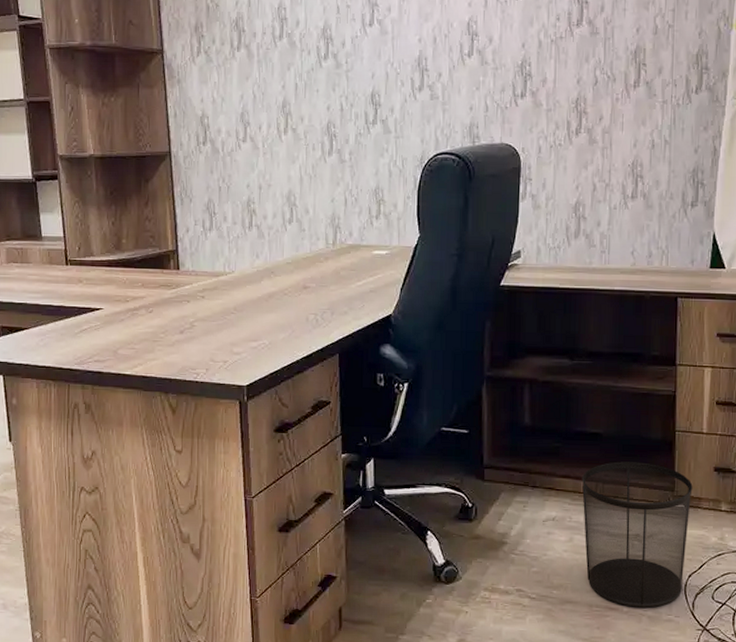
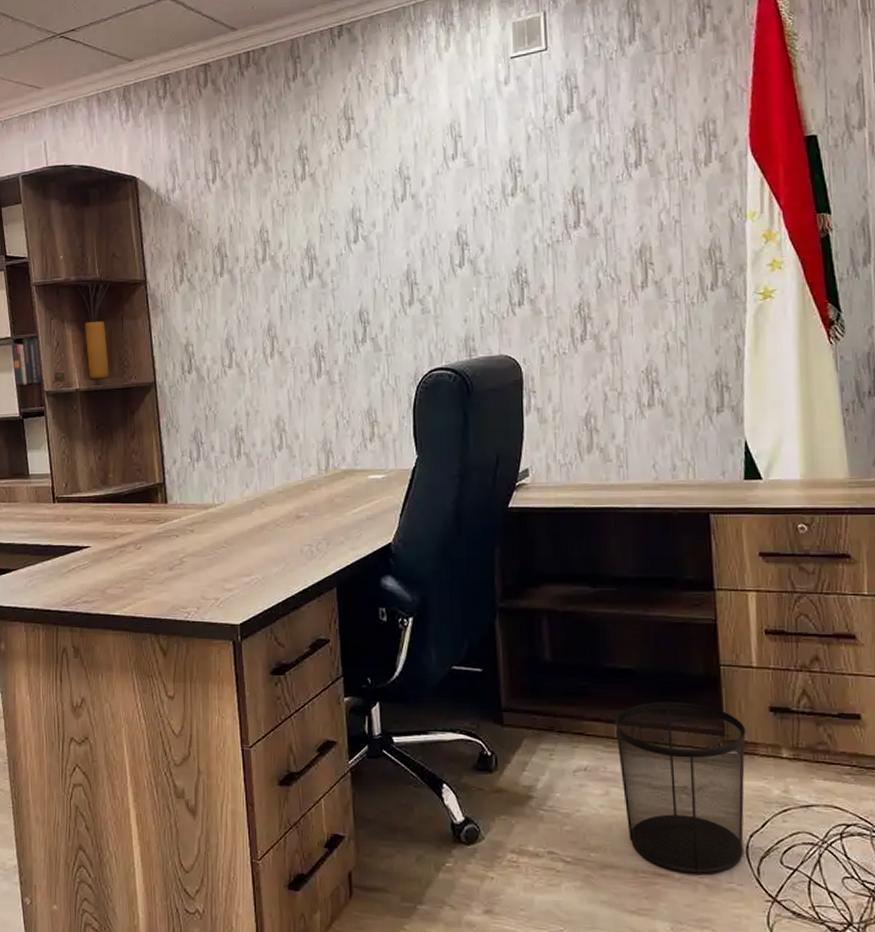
books: none [24,100,80,148] -> present [11,337,66,385]
vase: none [93,38,126,146] -> present [78,271,110,379]

